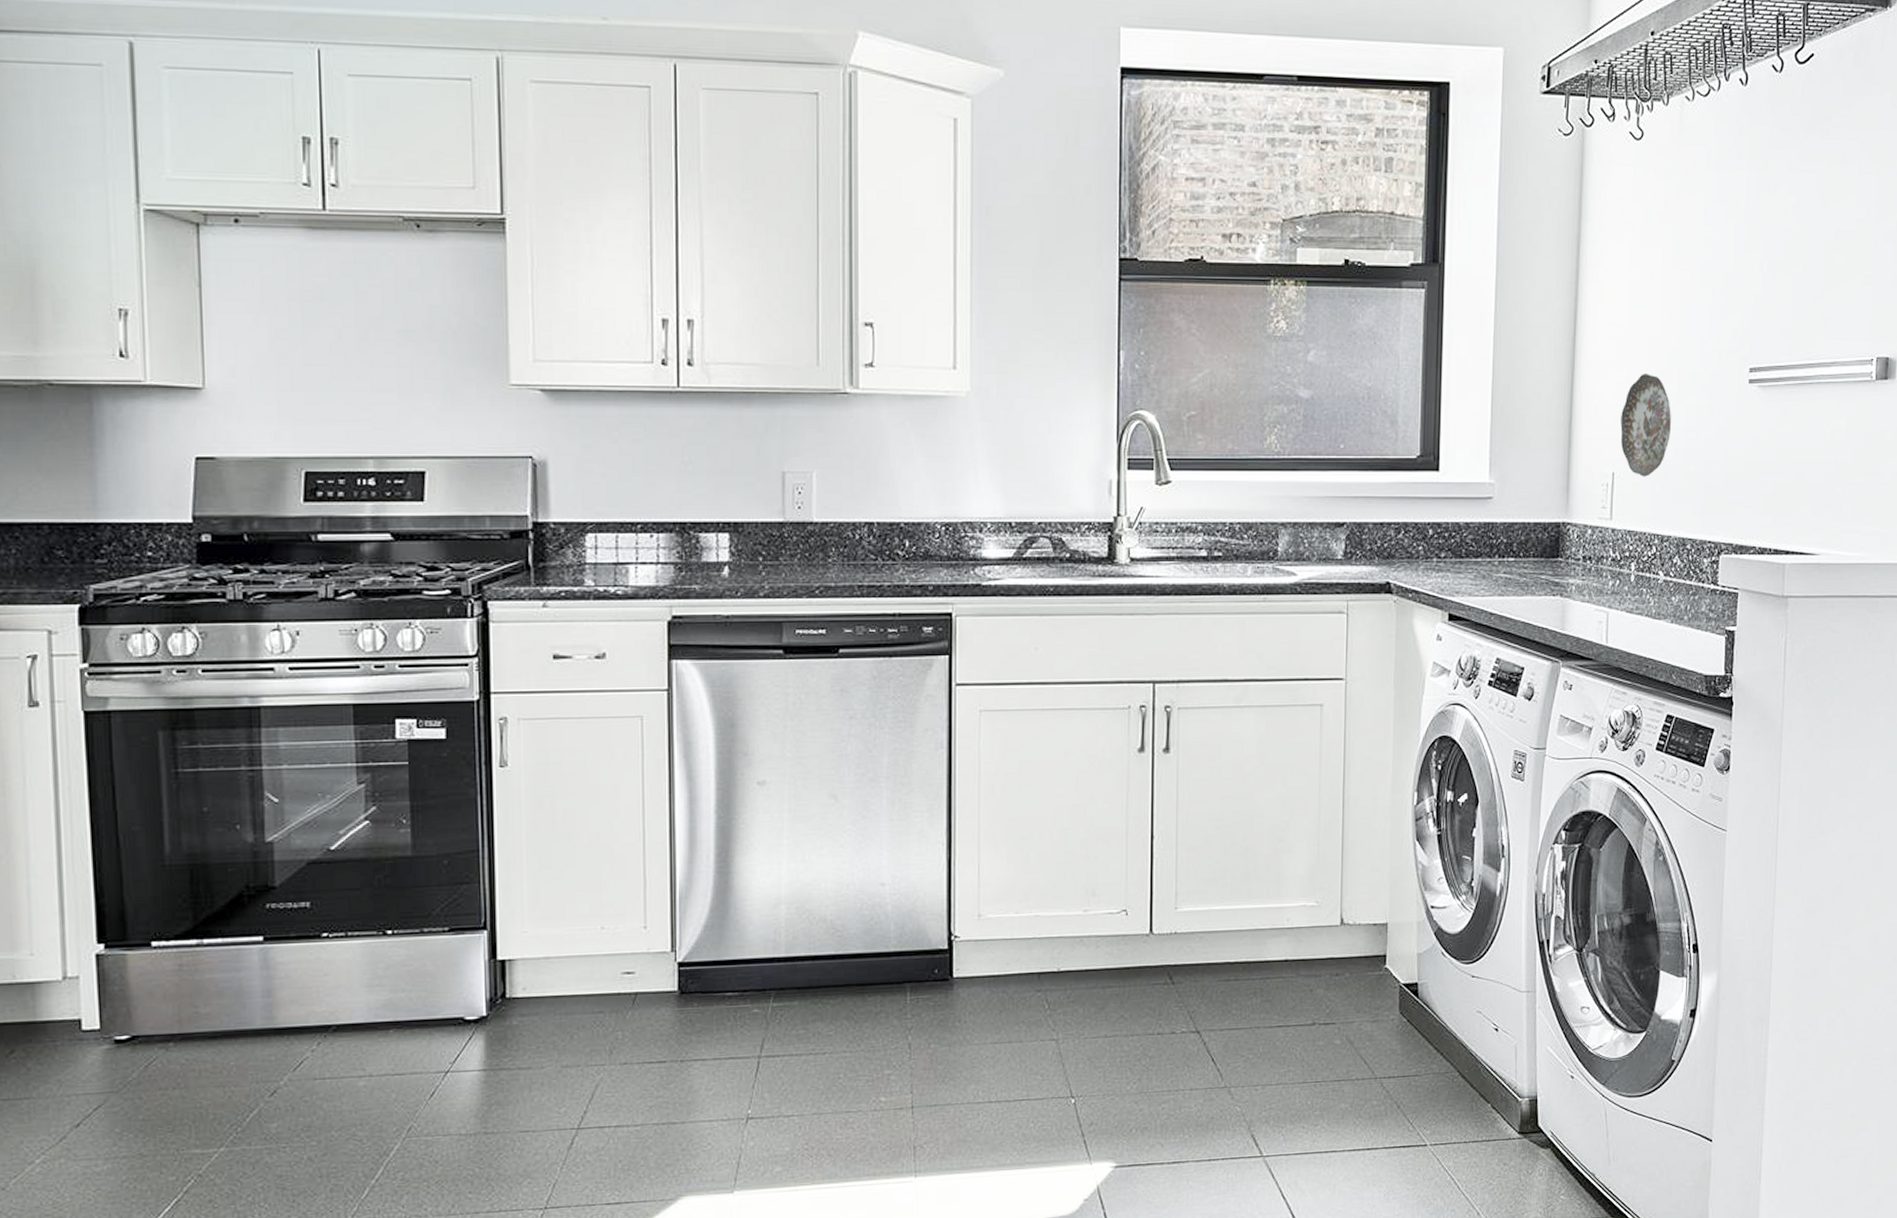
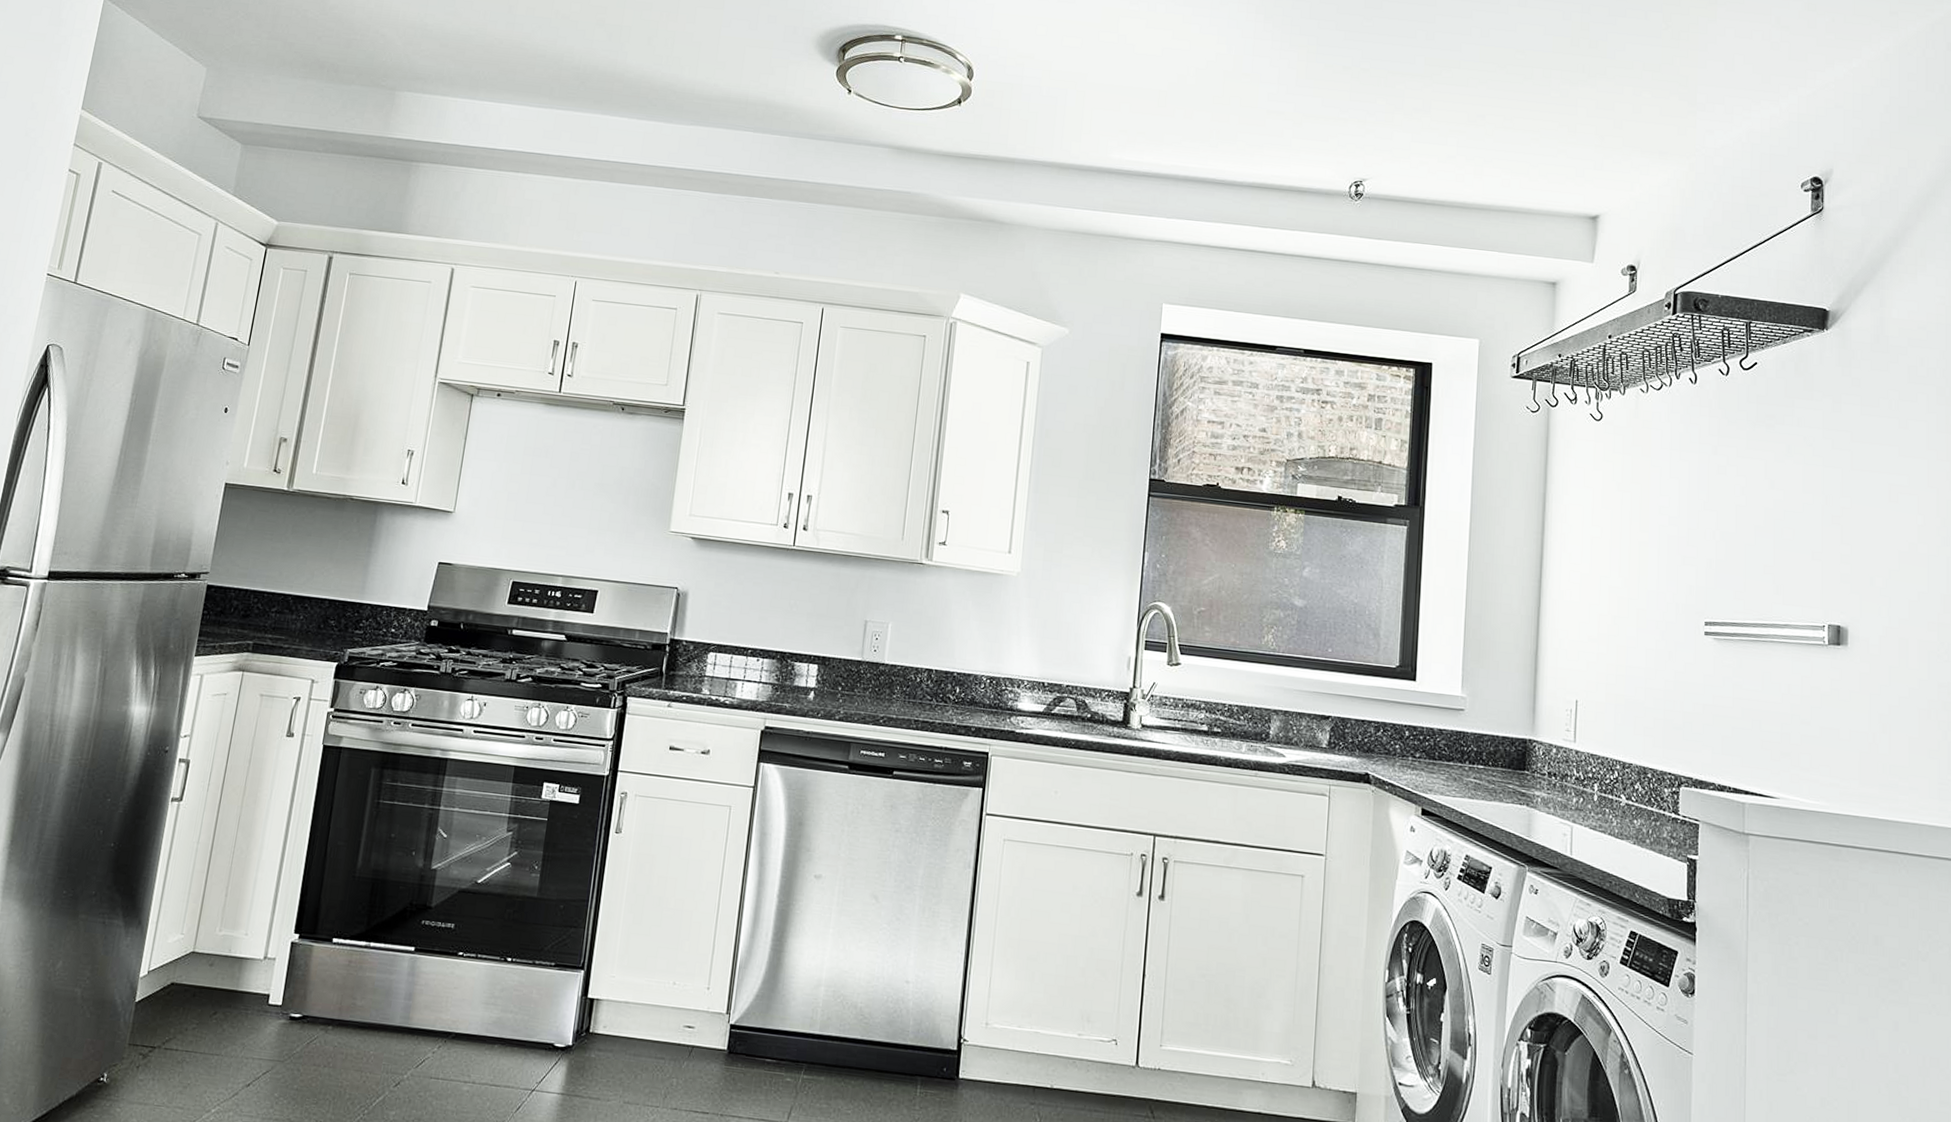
decorative plate: present [1620,374,1671,477] -> none [1583,616,1631,708]

